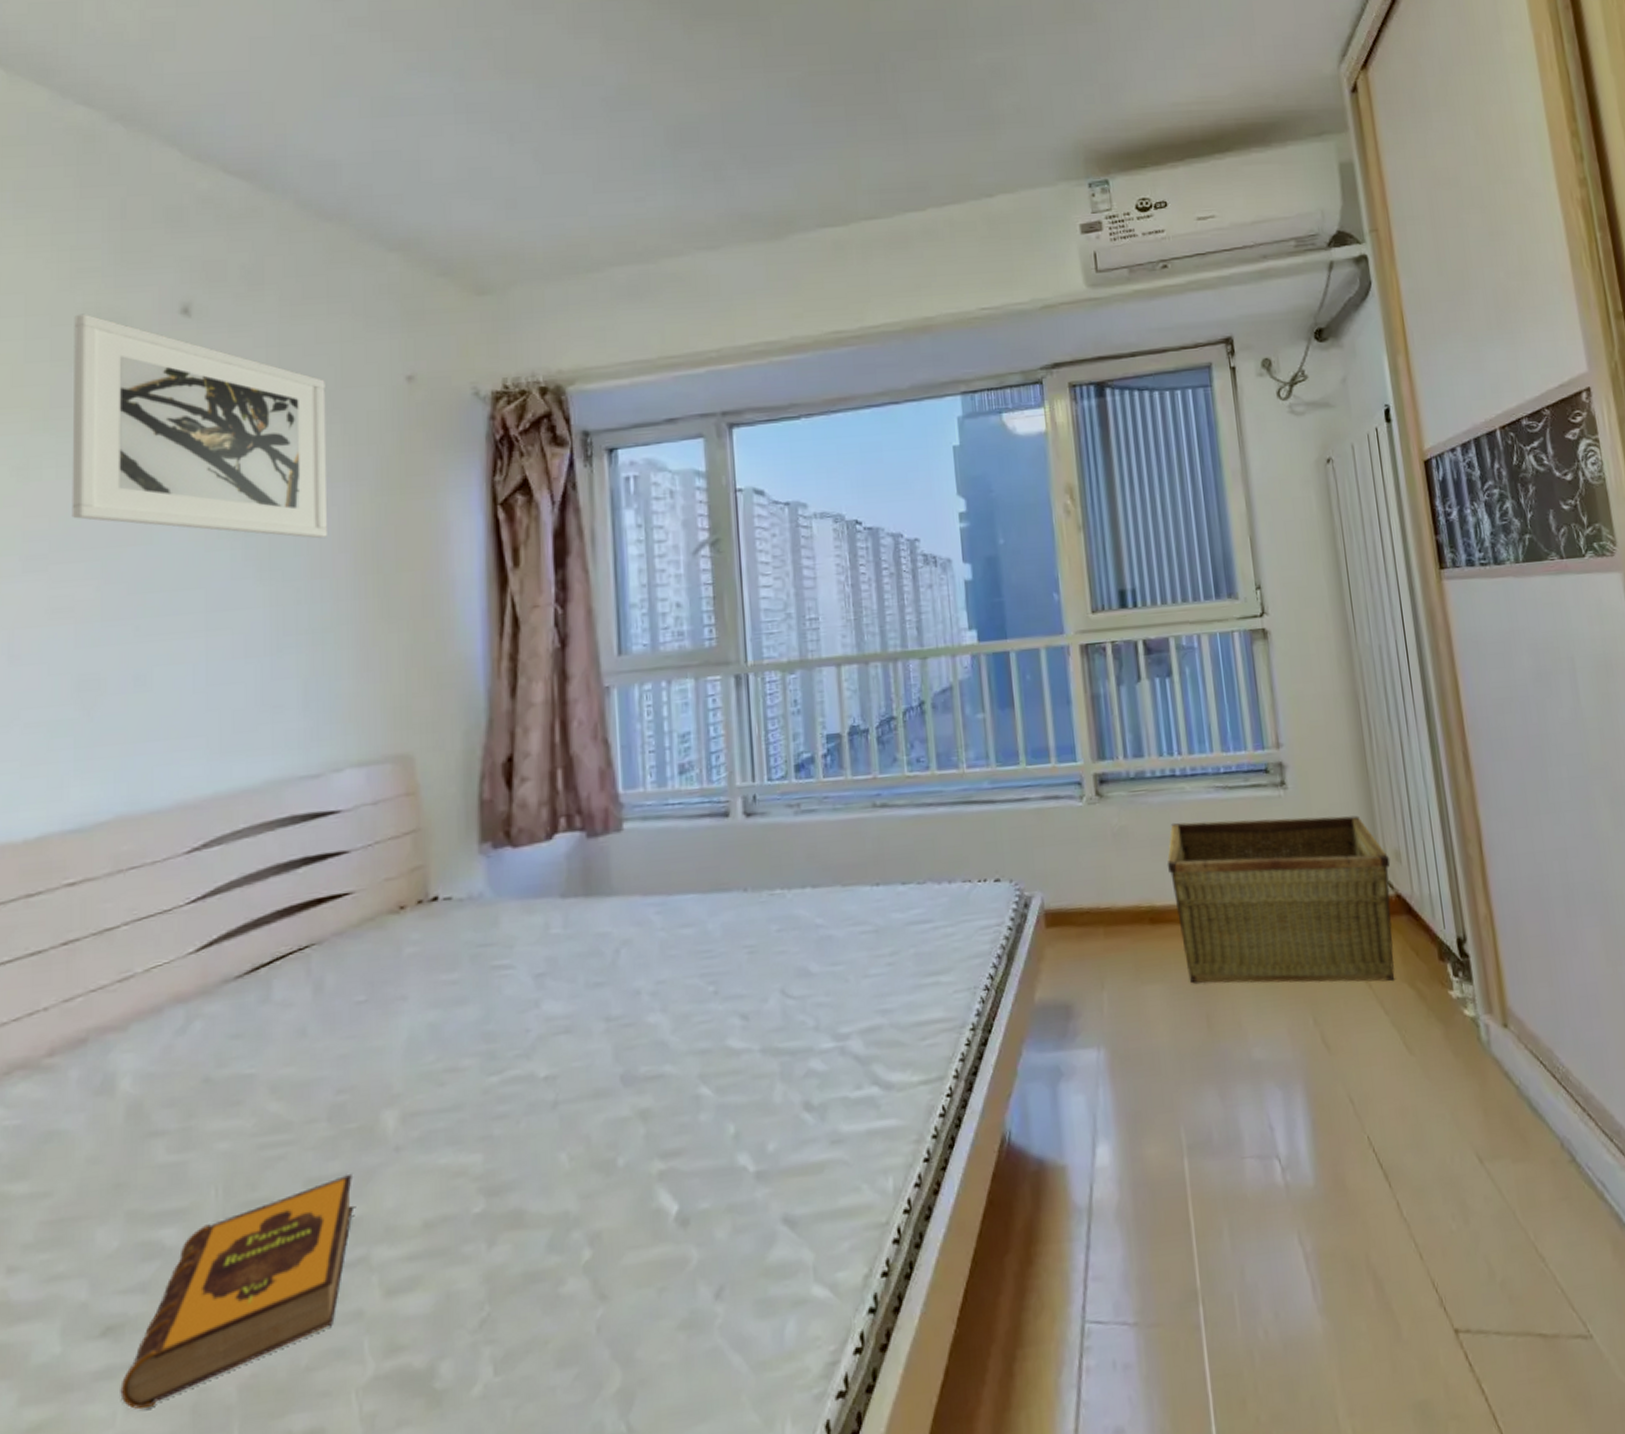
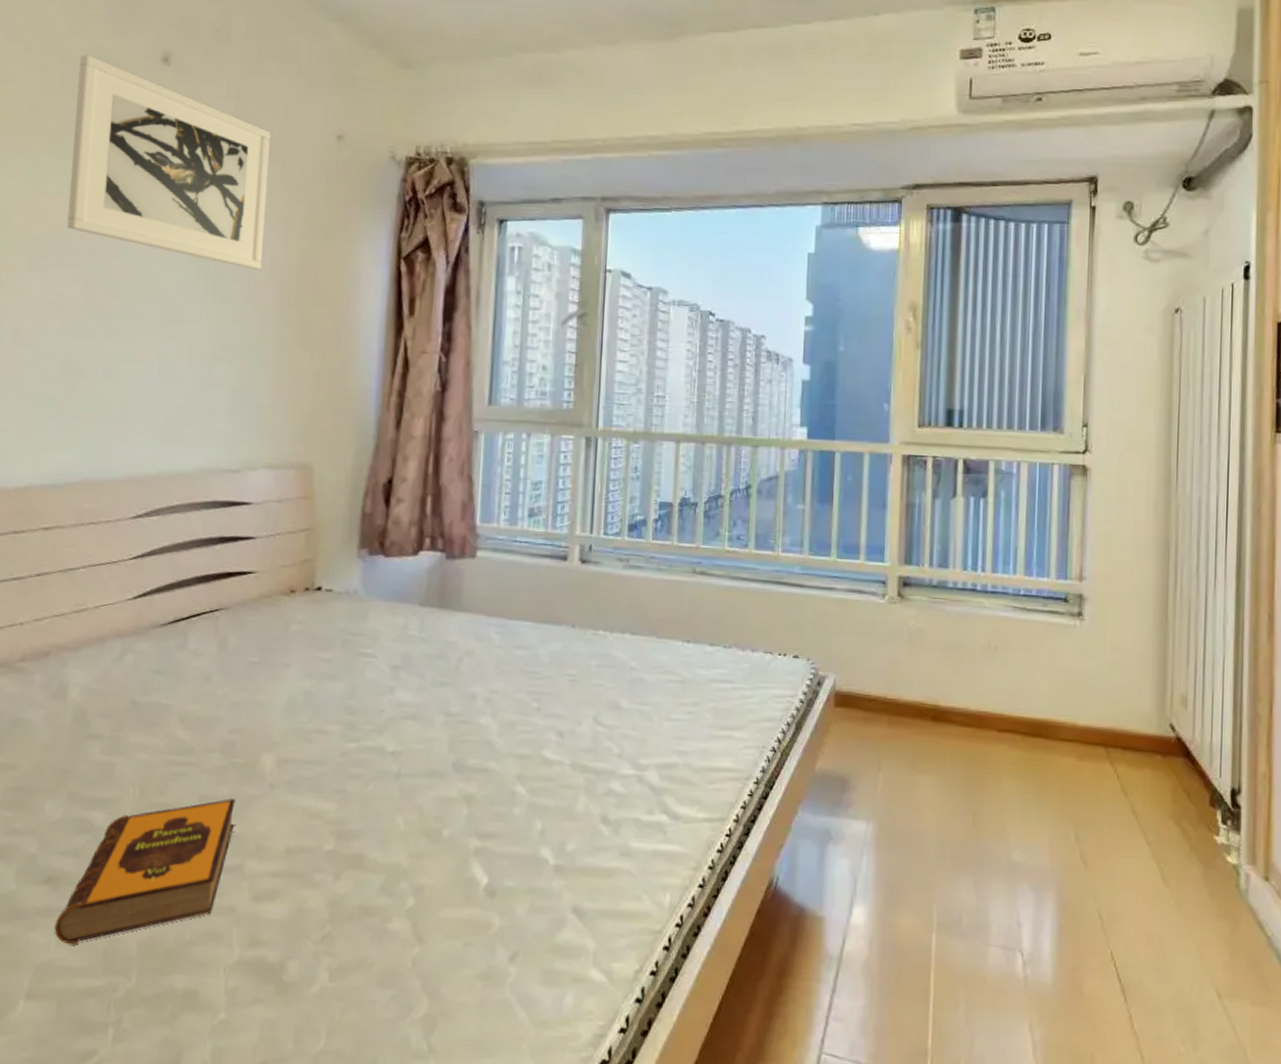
hamper: present [1167,815,1395,984] -> none [955,633,1176,817]

